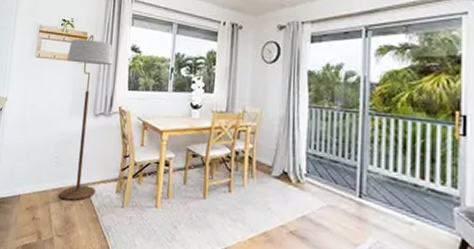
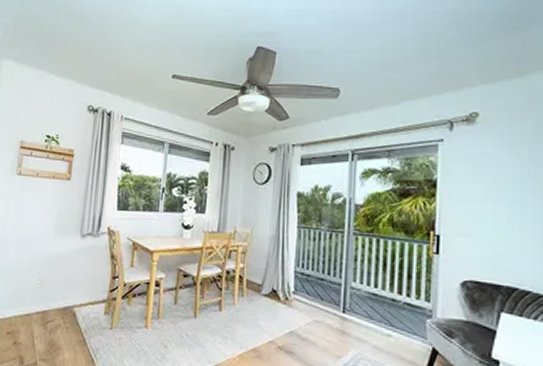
floor lamp: present [59,34,113,201] -> none [43,152,102,324]

